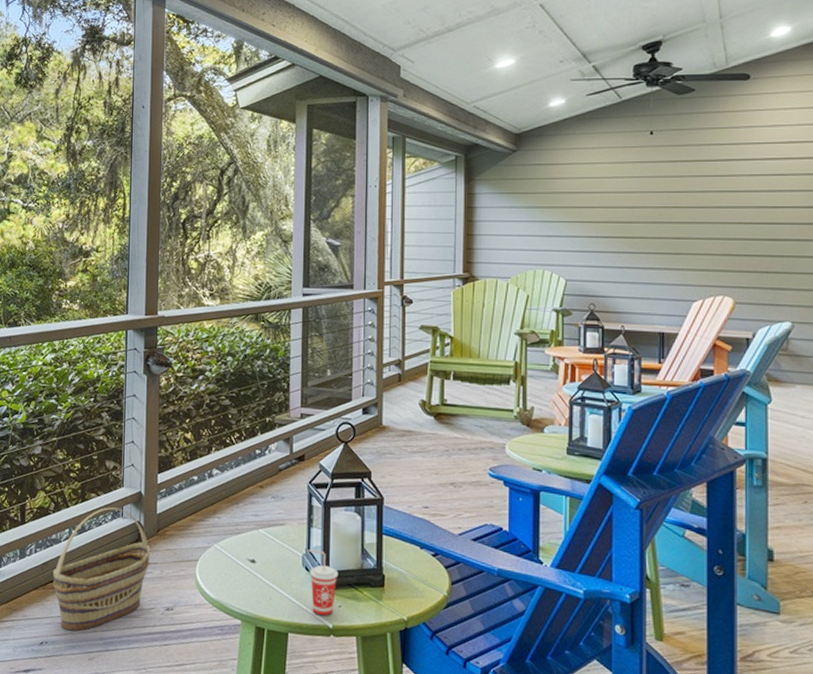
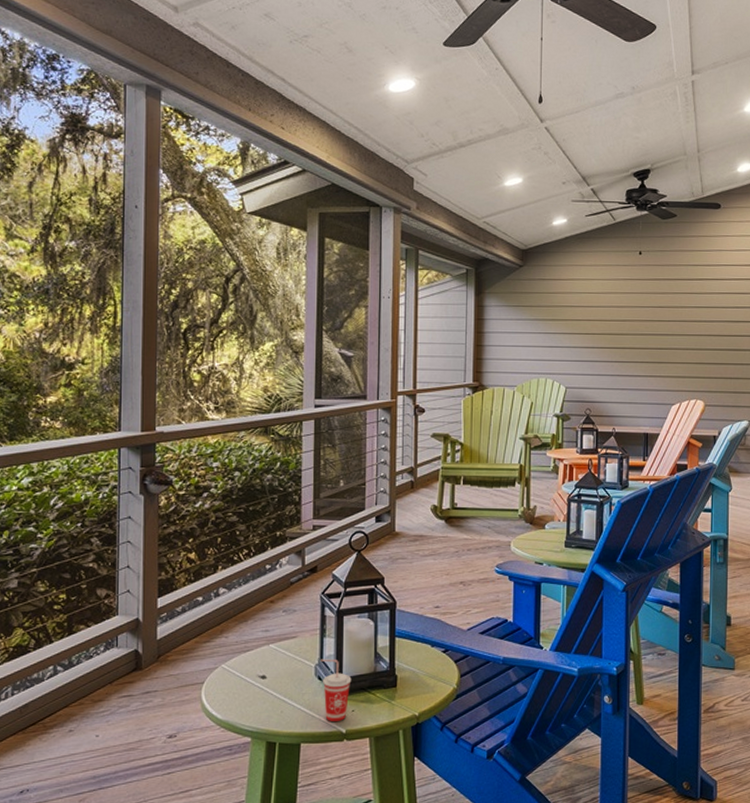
basket: present [52,507,150,631] -> none [34,638,149,774]

